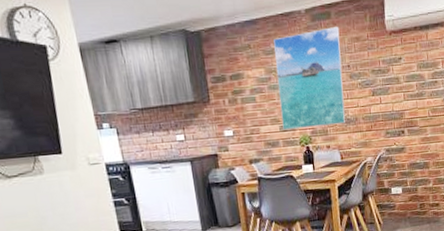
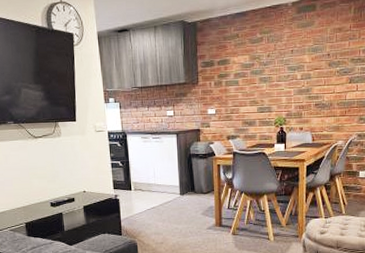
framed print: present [273,26,346,131] -> none [259,17,323,112]

